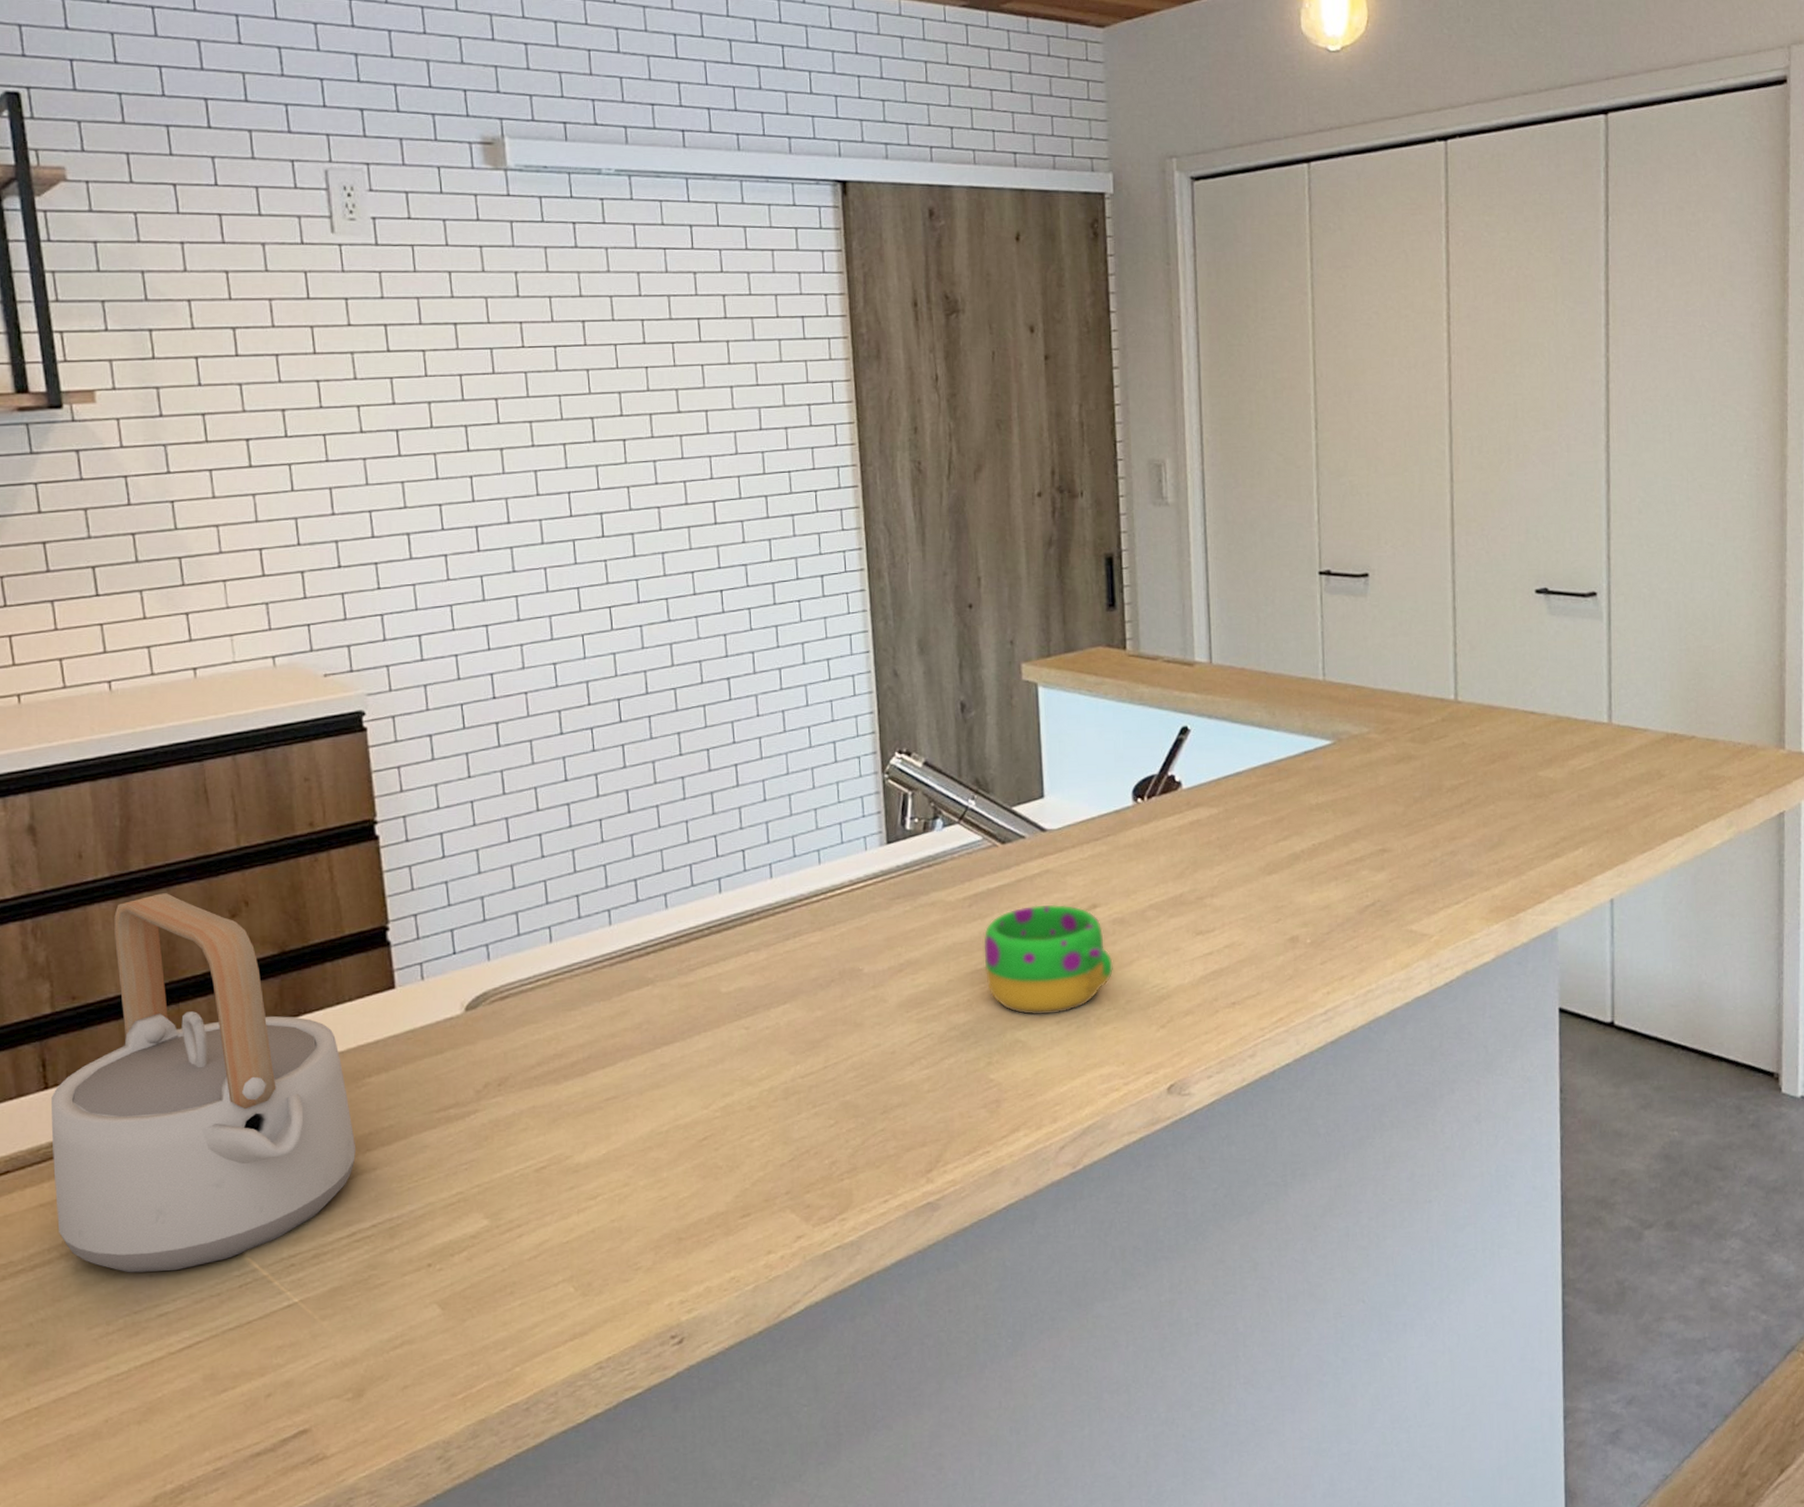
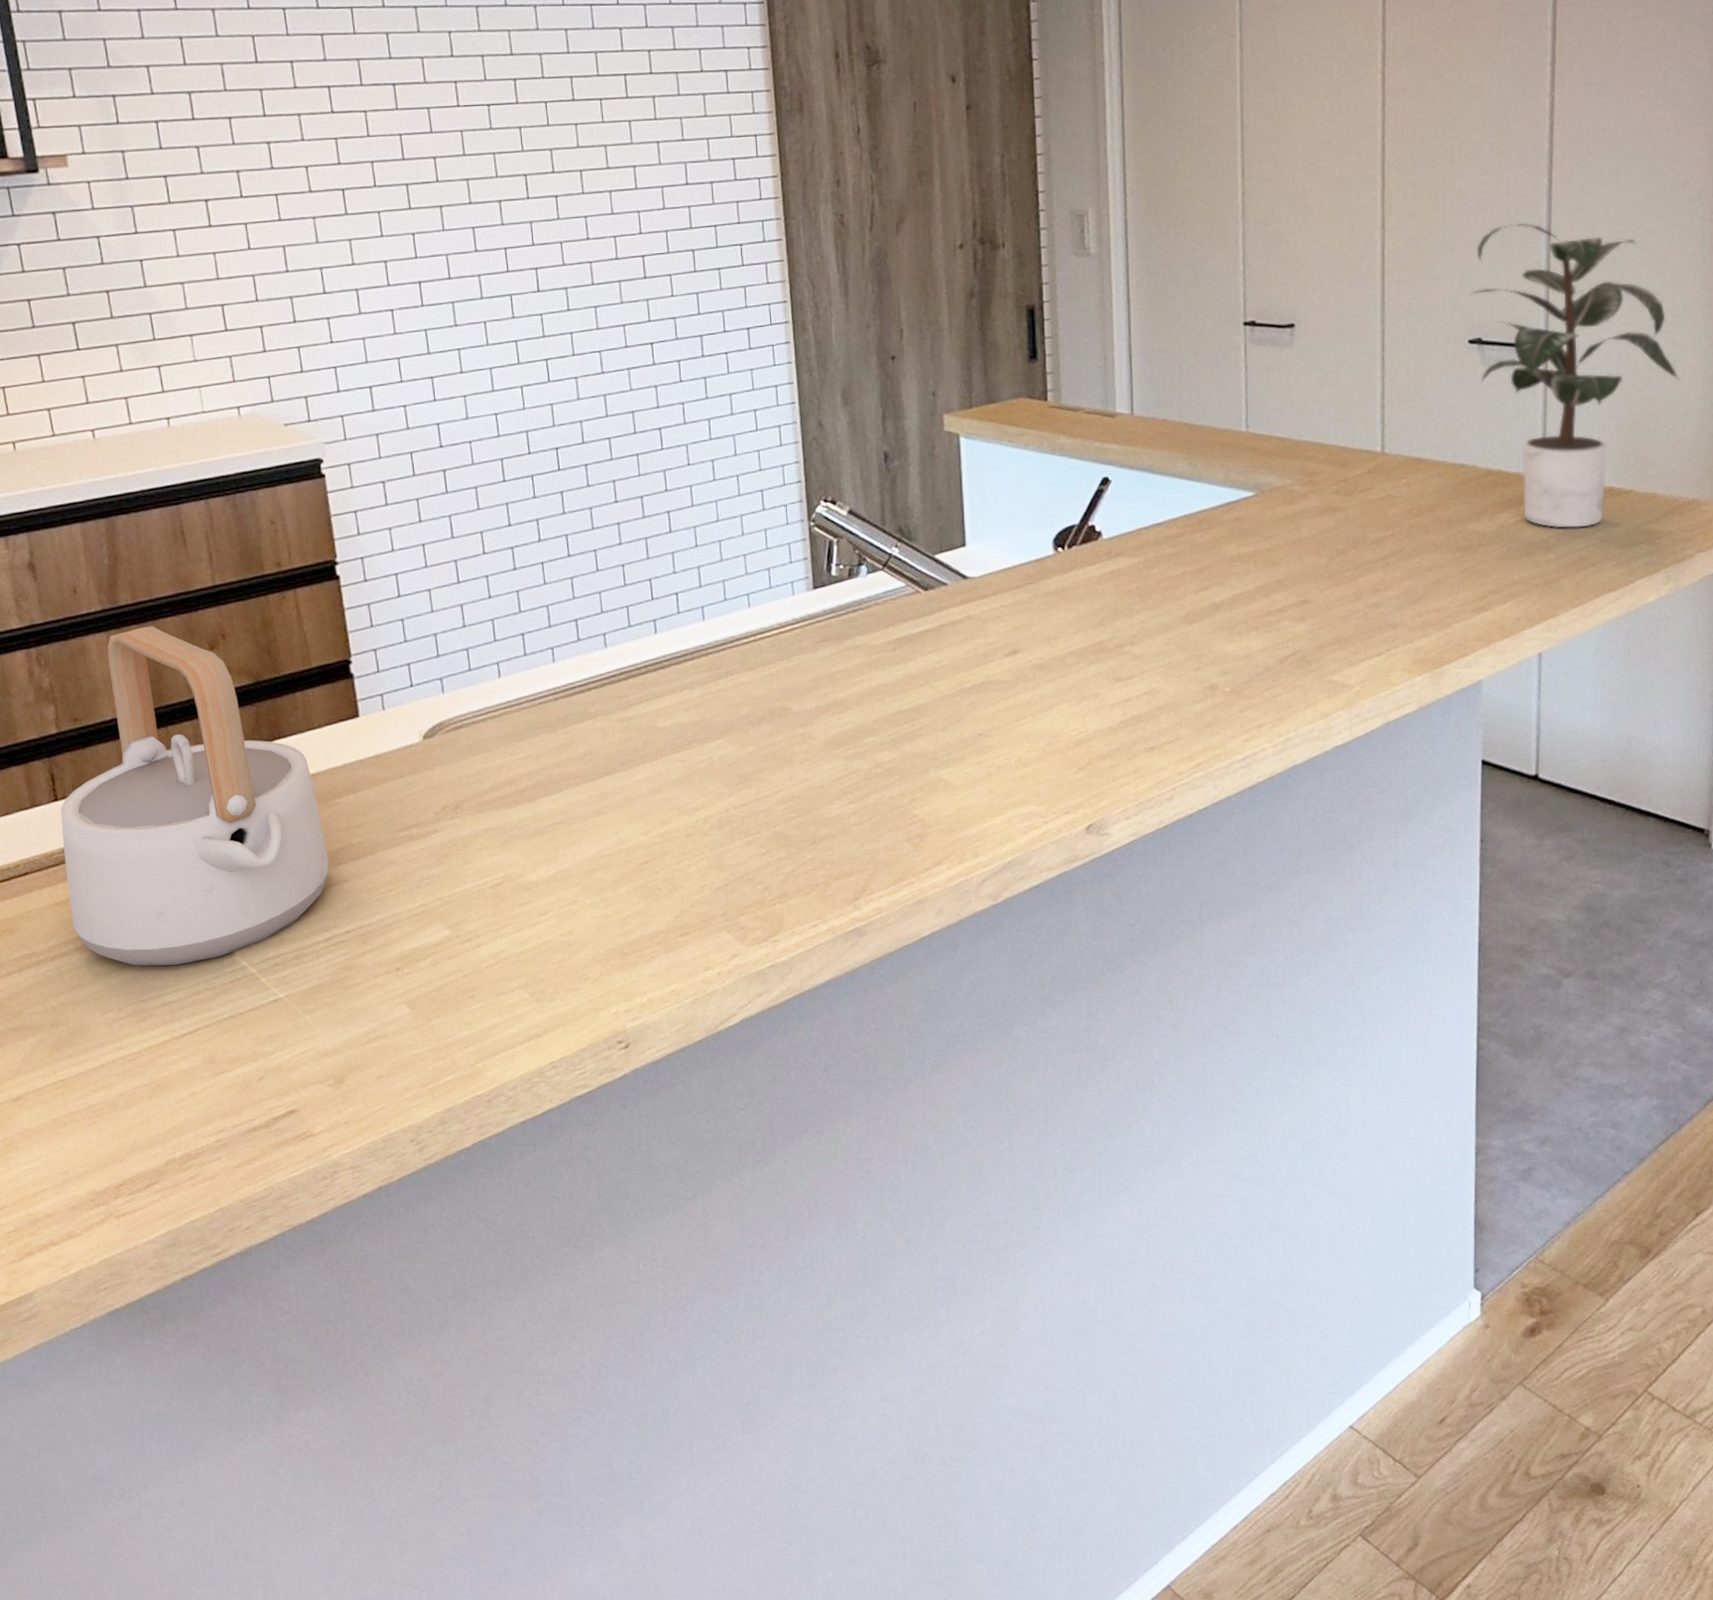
mug: present [984,904,1113,1016] -> none [907,649,1033,755]
potted plant: none [1534,477,1735,775] -> present [1468,223,1681,528]

